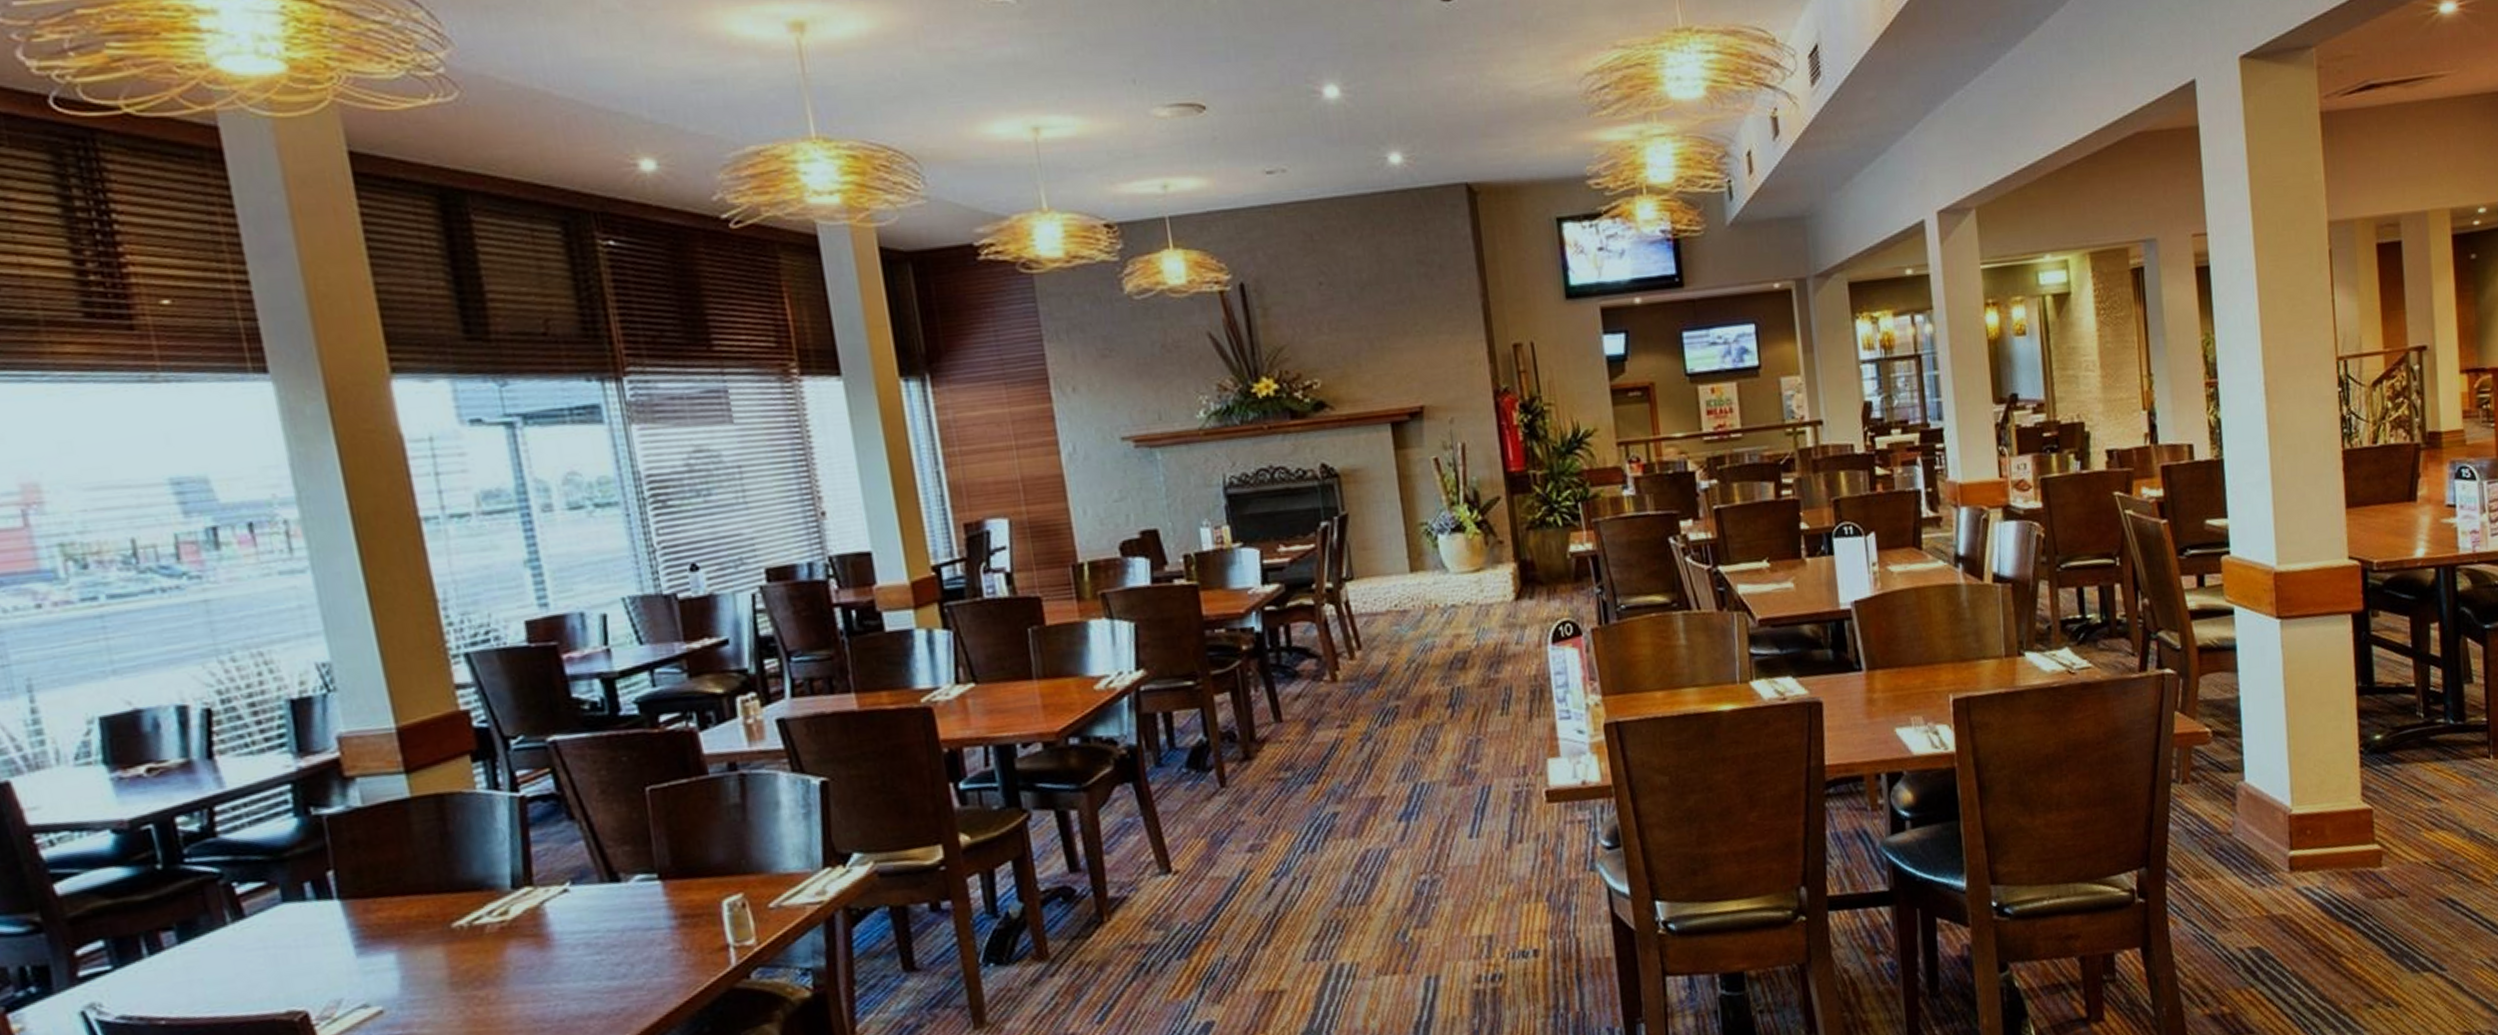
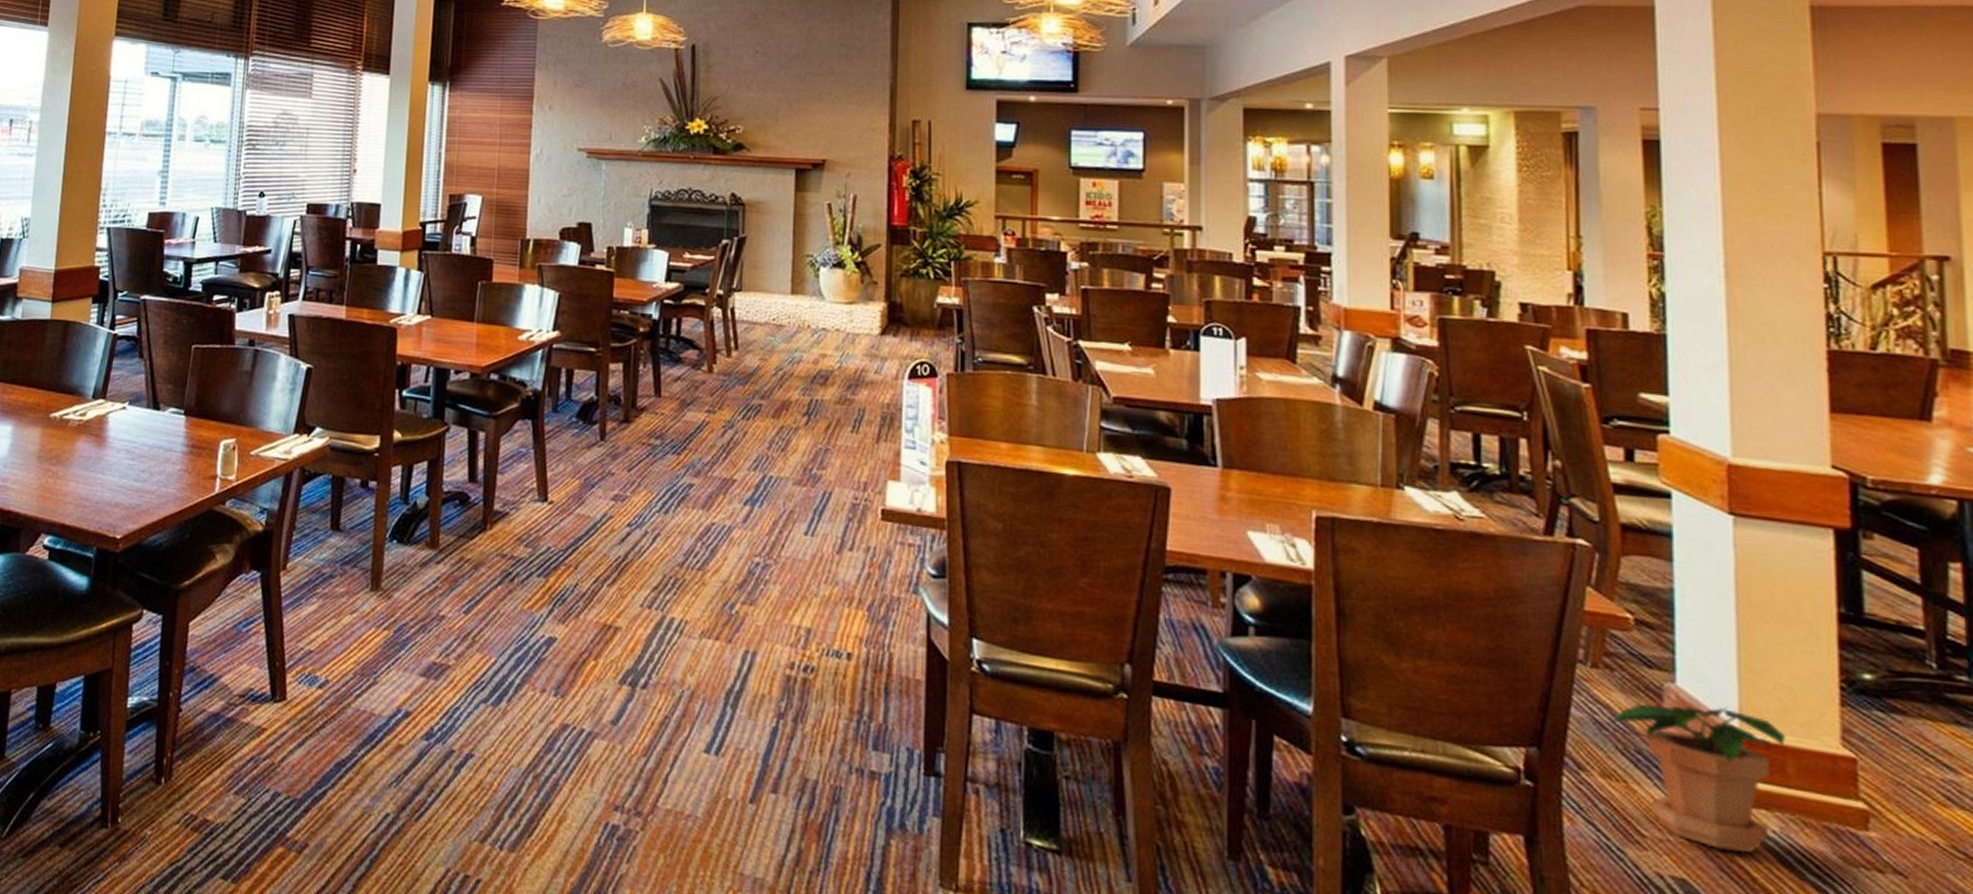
potted plant: none [2197,791,2324,914] -> present [1607,704,1785,853]

